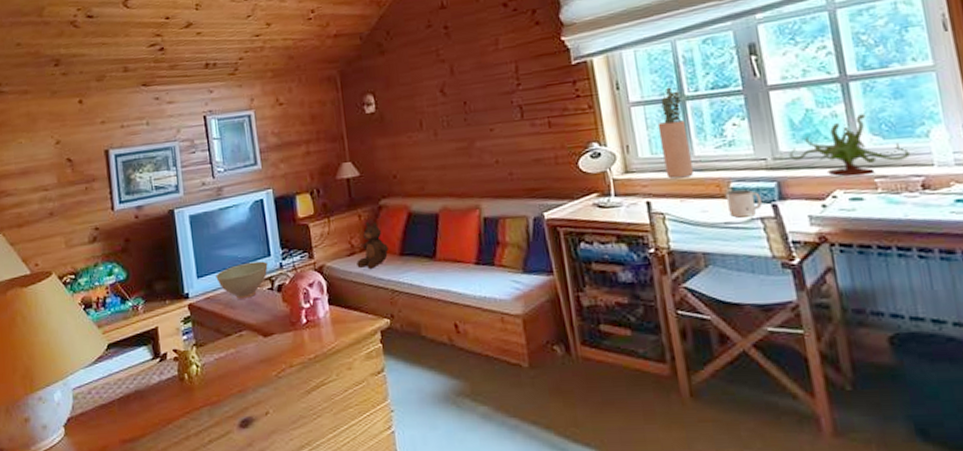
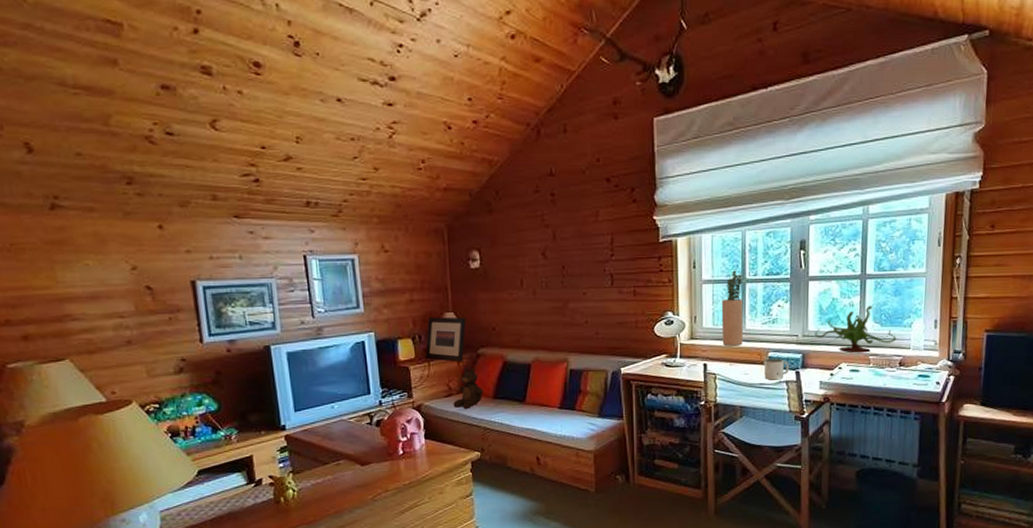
bowl: present [216,261,268,299] -> none [314,398,367,432]
picture frame: none [324,166,365,216] -> present [425,317,466,362]

